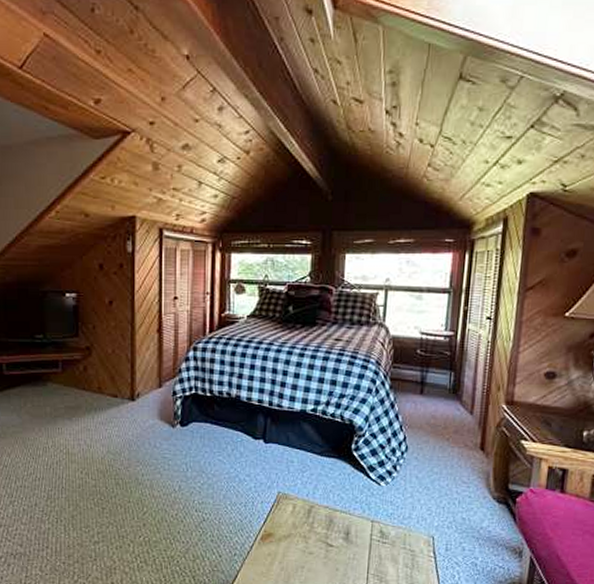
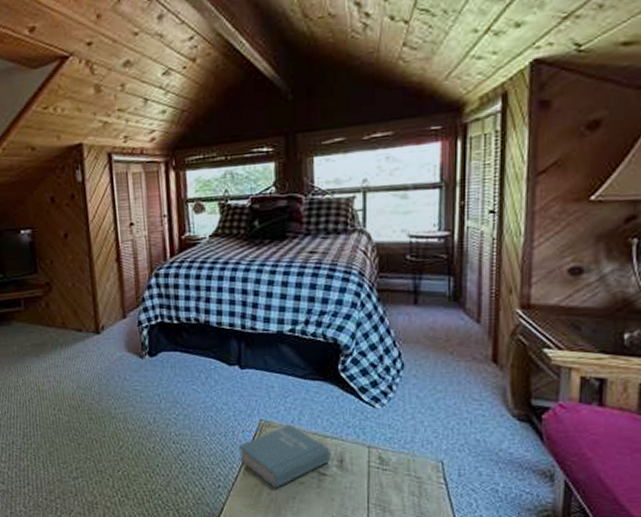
book: none [255,497,339,557] -> present [238,424,330,488]

